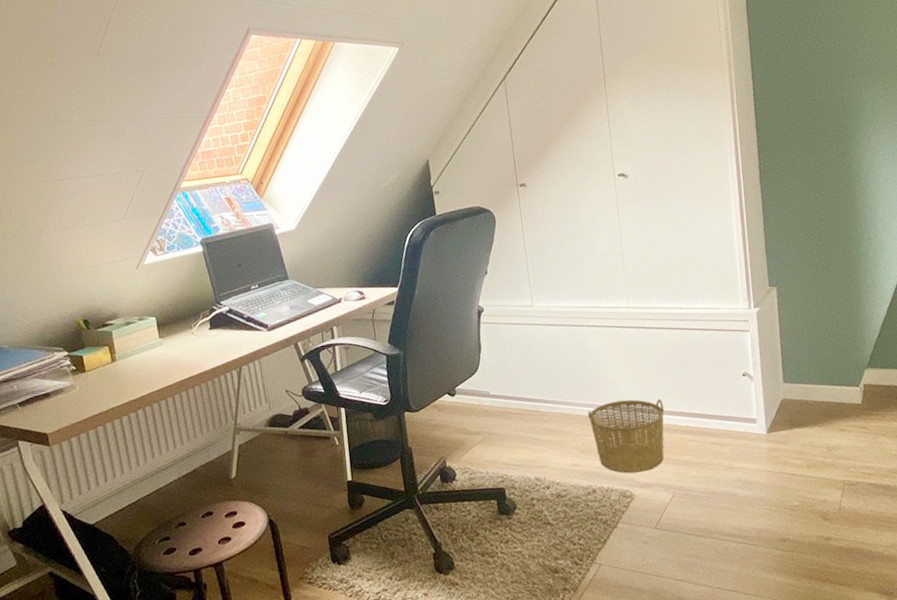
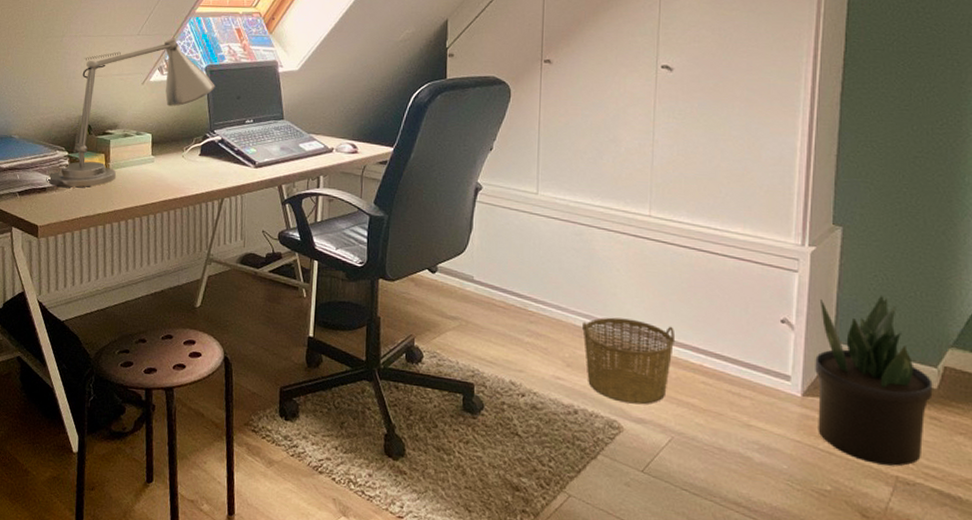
desk lamp: none [47,217,214,389] -> present [46,38,215,188]
planter: none [769,338,859,475] -> present [815,296,933,466]

